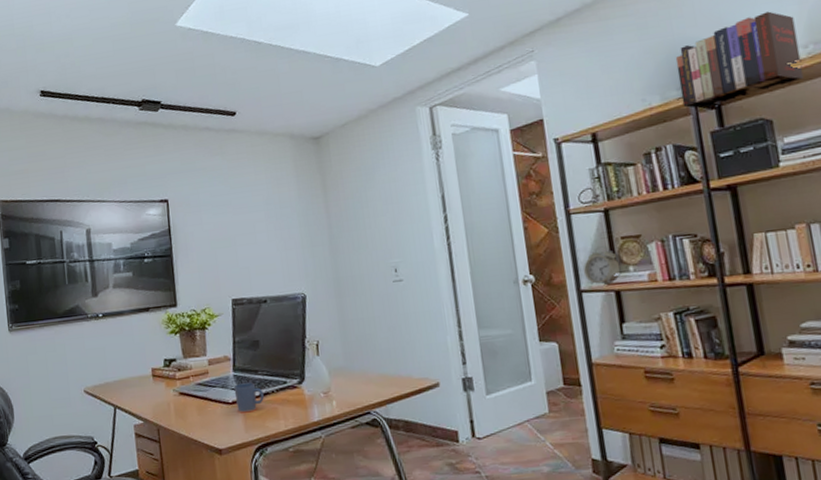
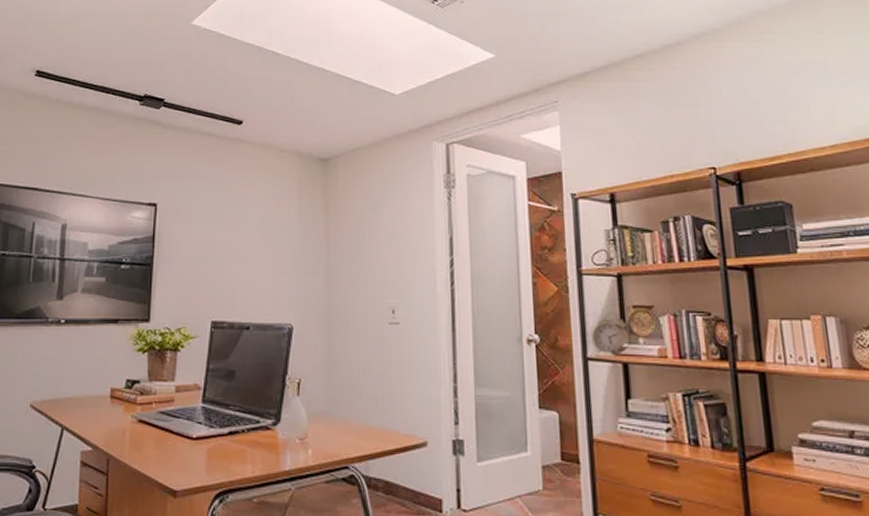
mug: present [233,382,264,413] -> none [200,417,232,452]
books: present [675,11,804,109] -> none [699,95,825,183]

